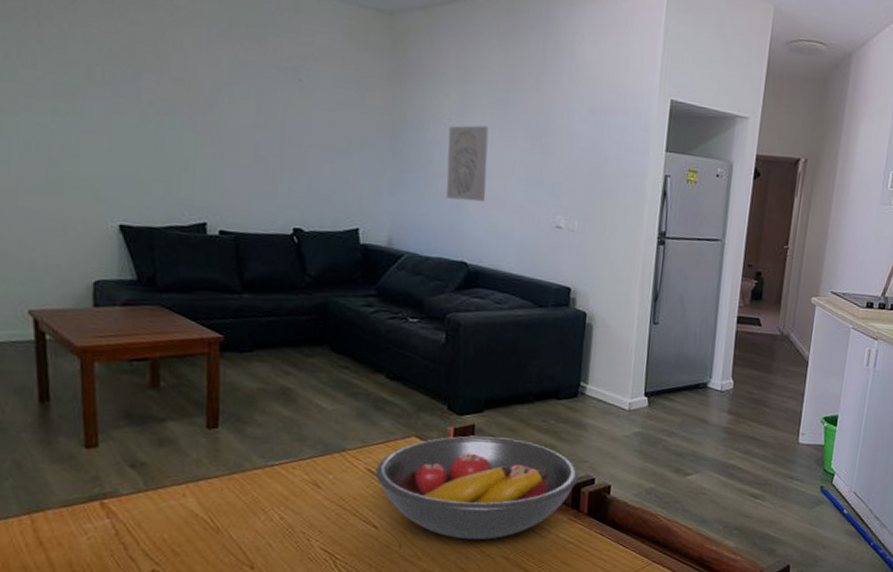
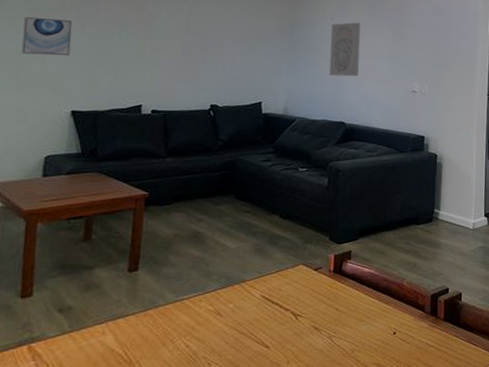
wall art: none [45,95,110,152] -> present [21,17,72,56]
fruit bowl: present [375,436,579,540] -> none [269,260,436,352]

